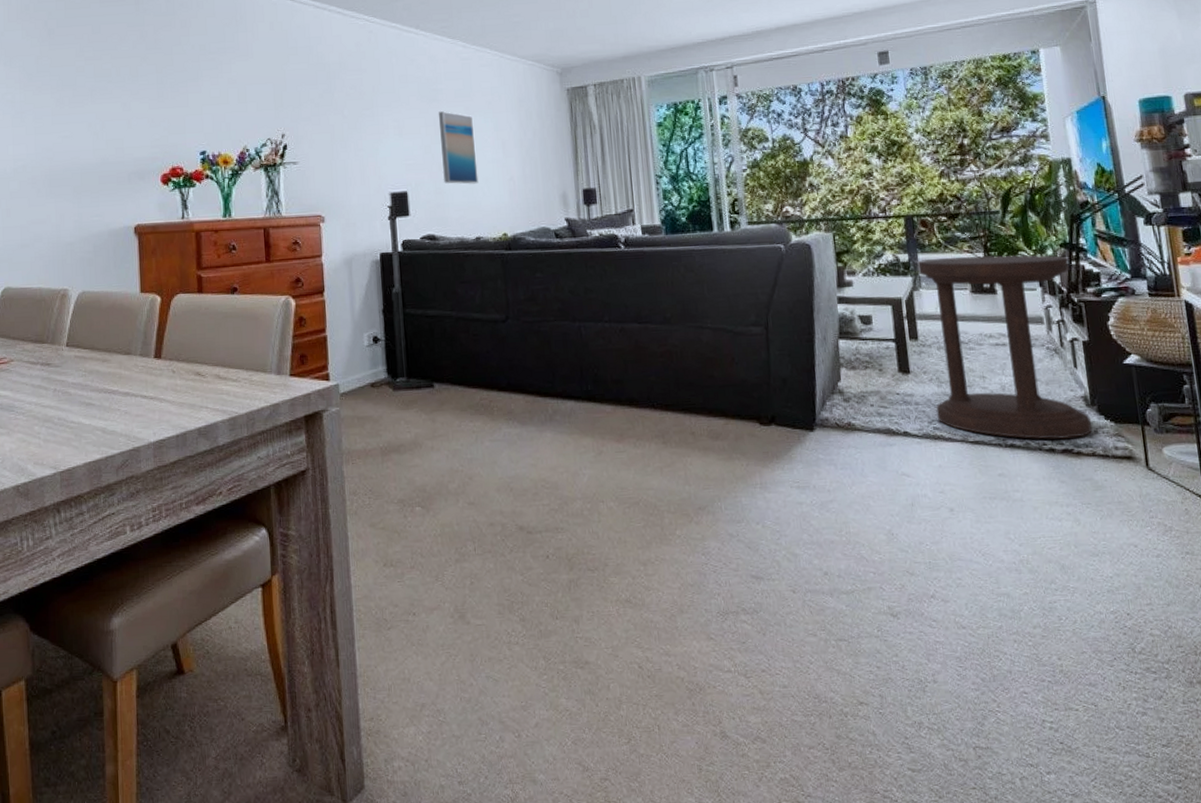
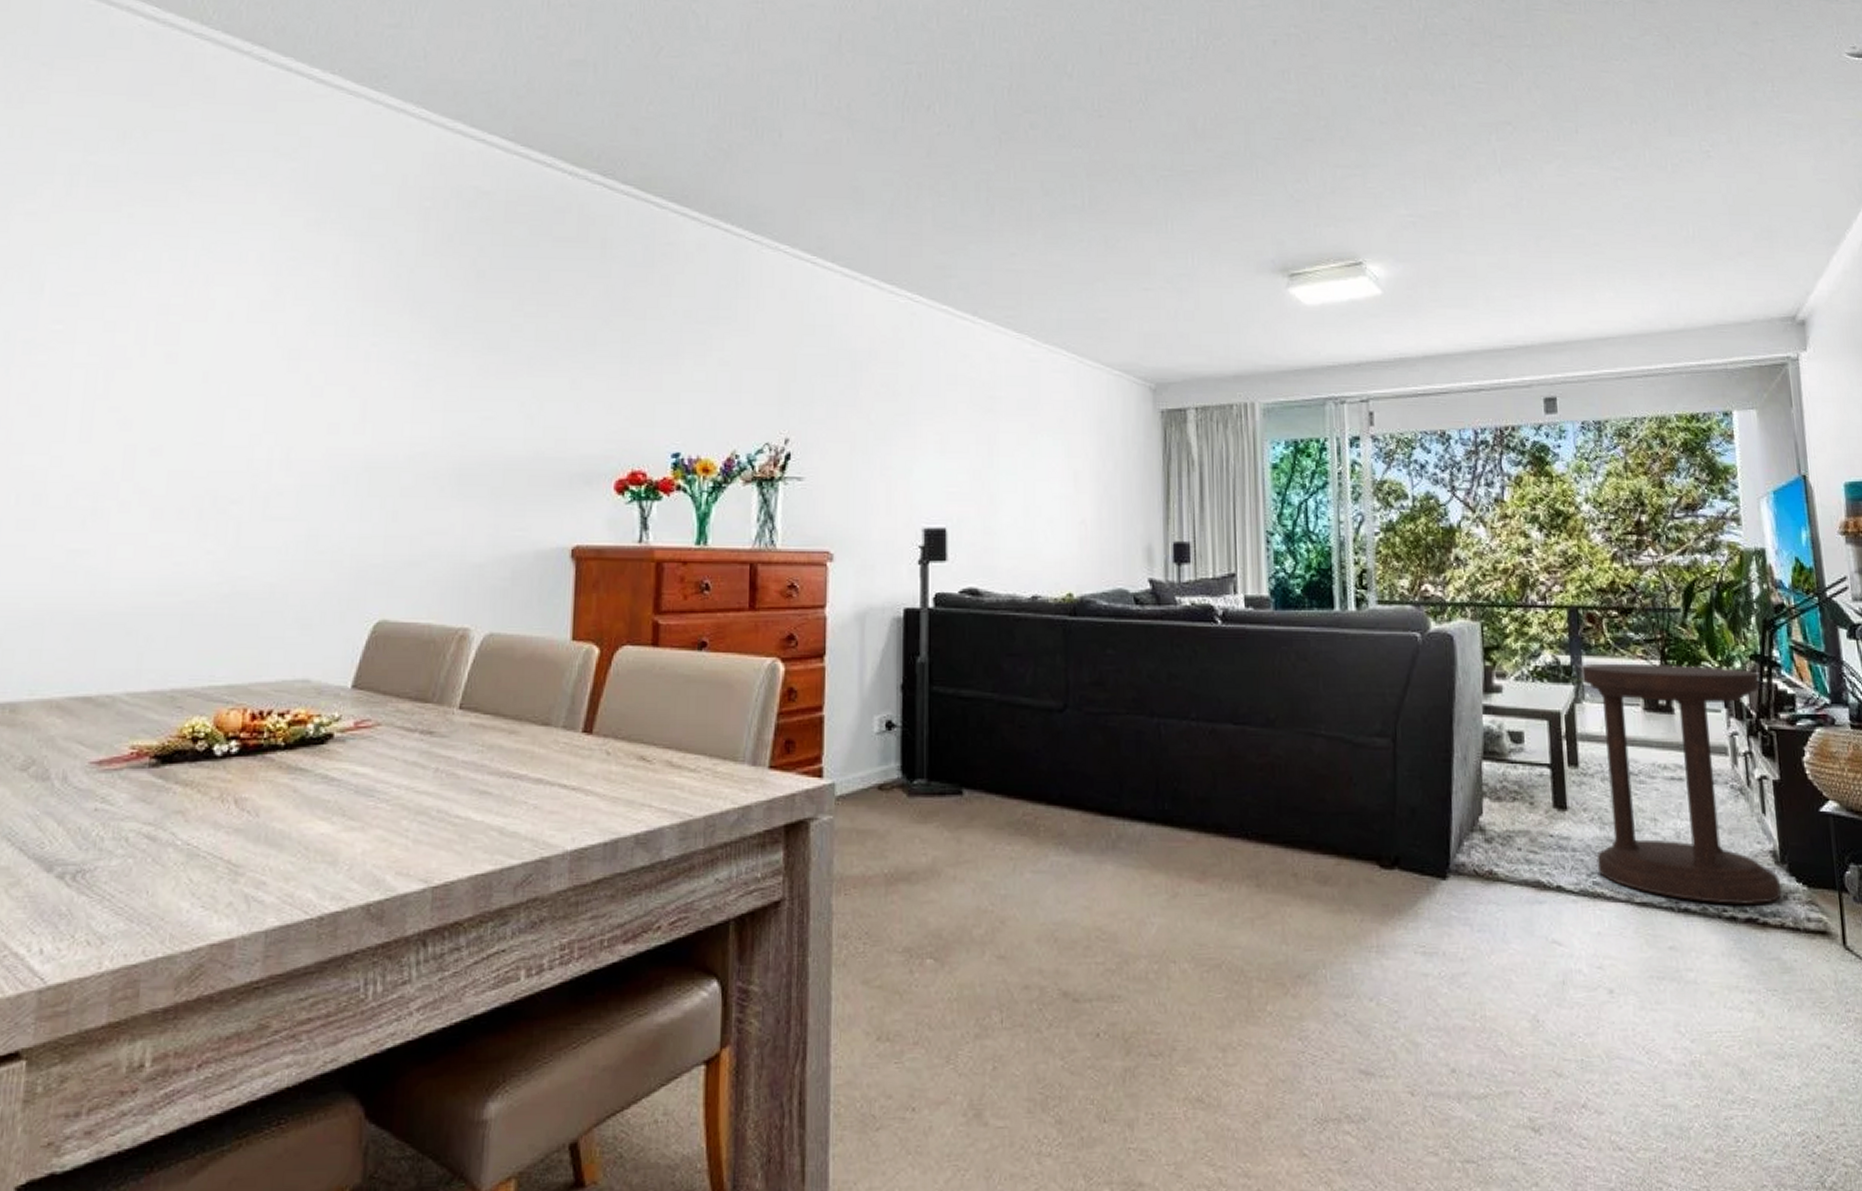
wall art: present [439,111,479,184] -> none [994,426,1040,525]

